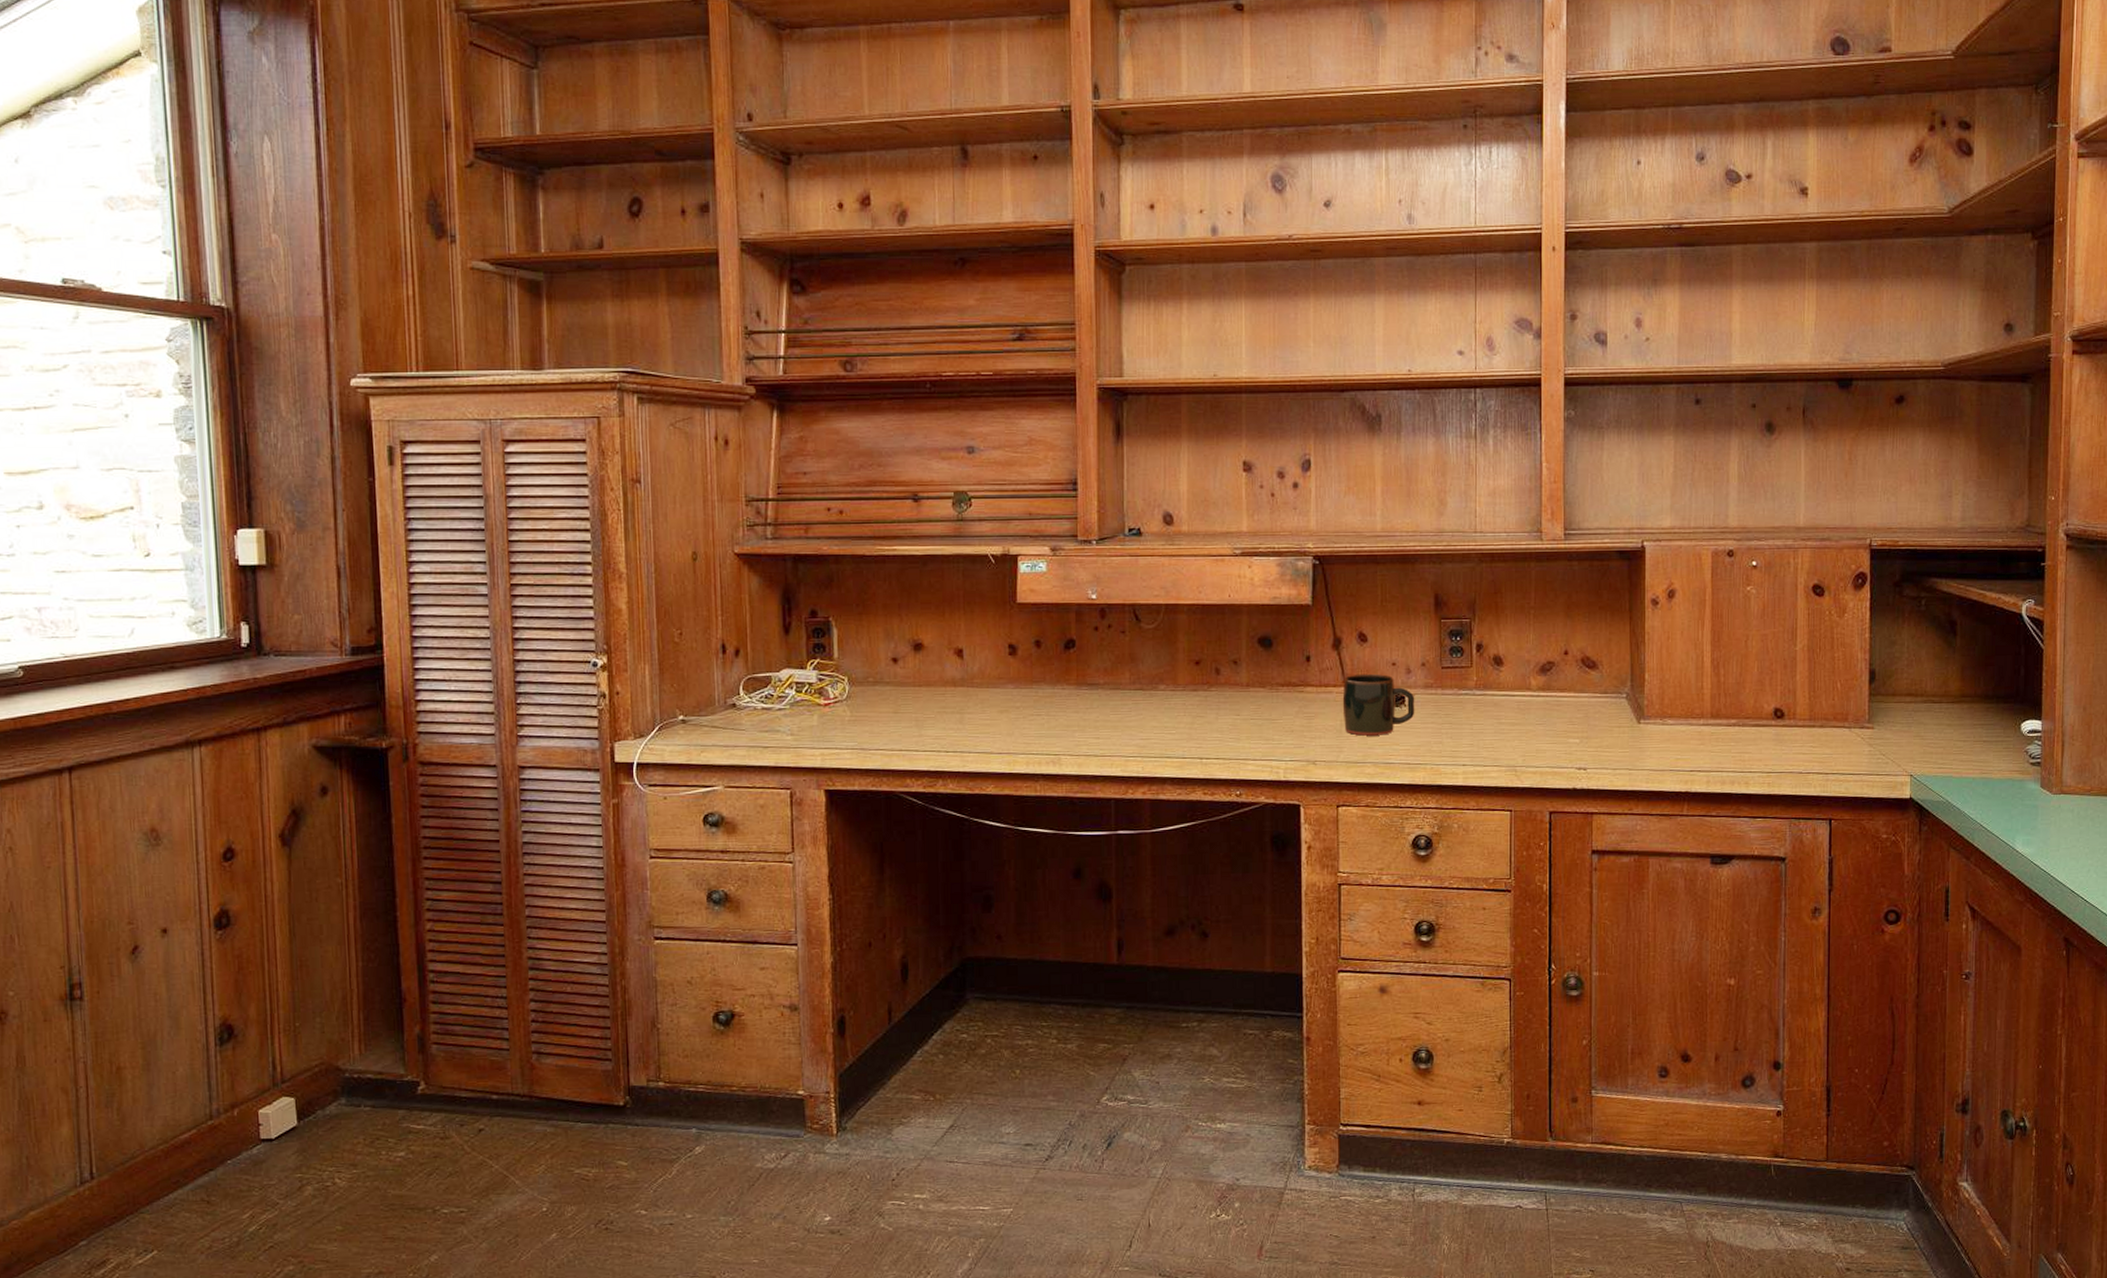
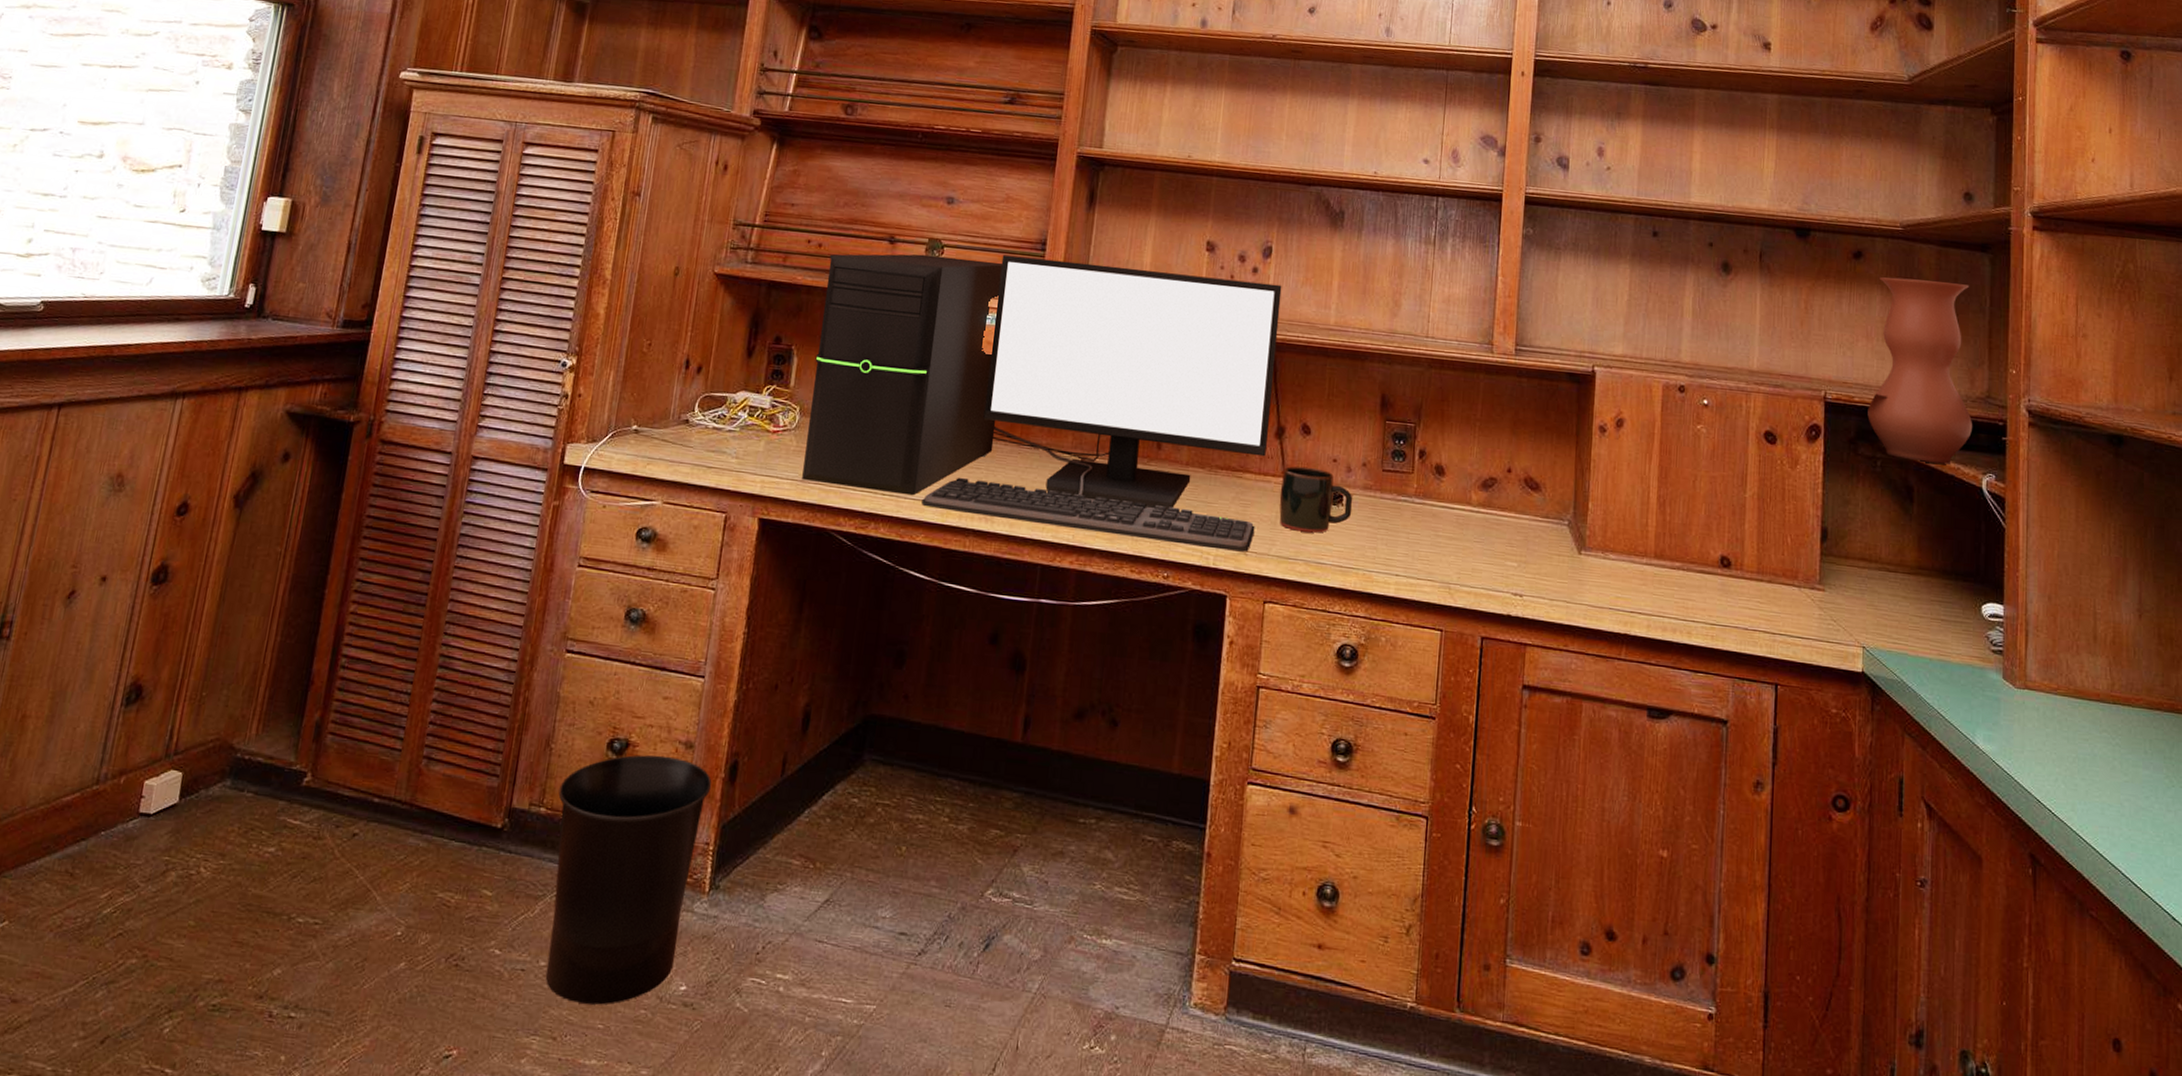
waste bin: none [673,1020,823,1245] -> present [545,754,712,1005]
desktop computer: none [852,497,1326,763] -> present [802,254,1282,552]
vase: none [1912,417,2014,596] -> present [1867,277,1973,464]

